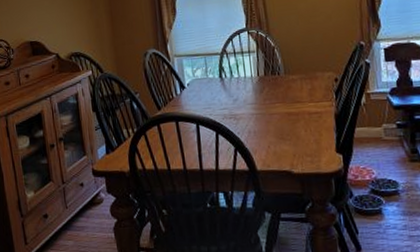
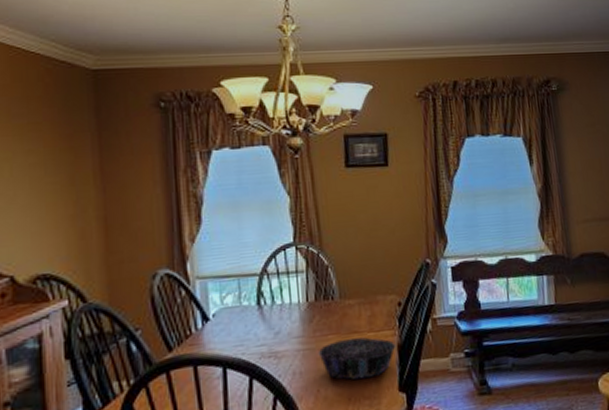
decorative bowl: none [268,106,333,141] -> present [318,337,396,380]

